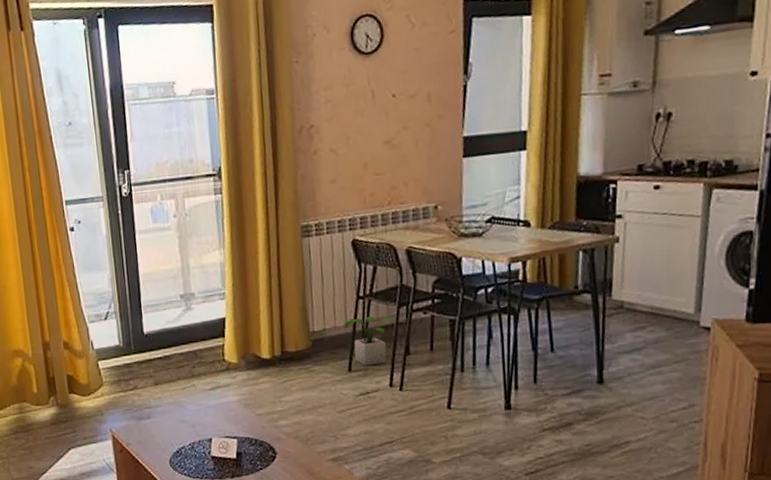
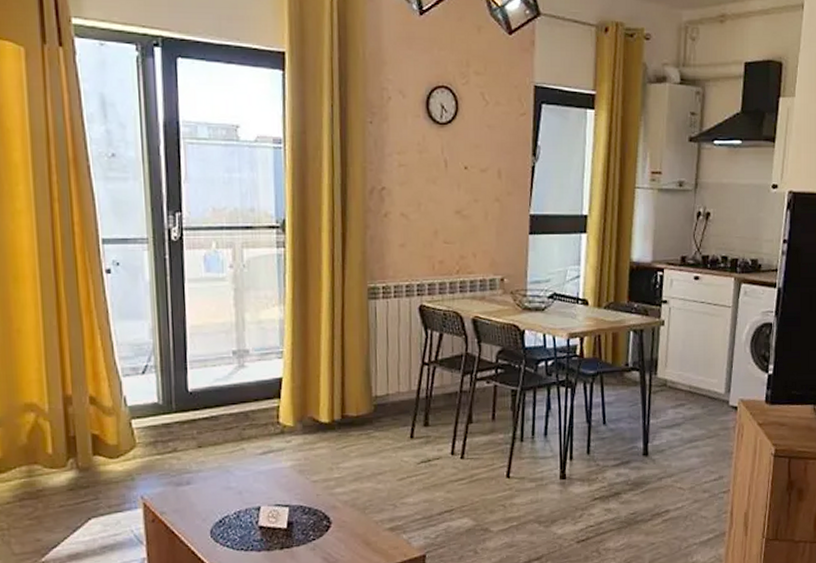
potted plant: present [344,316,396,366] -> none [407,382,460,433]

